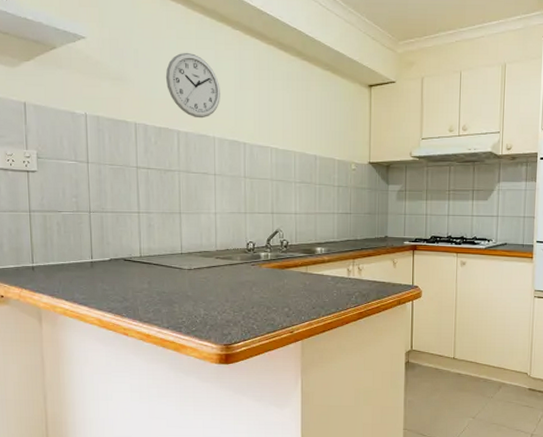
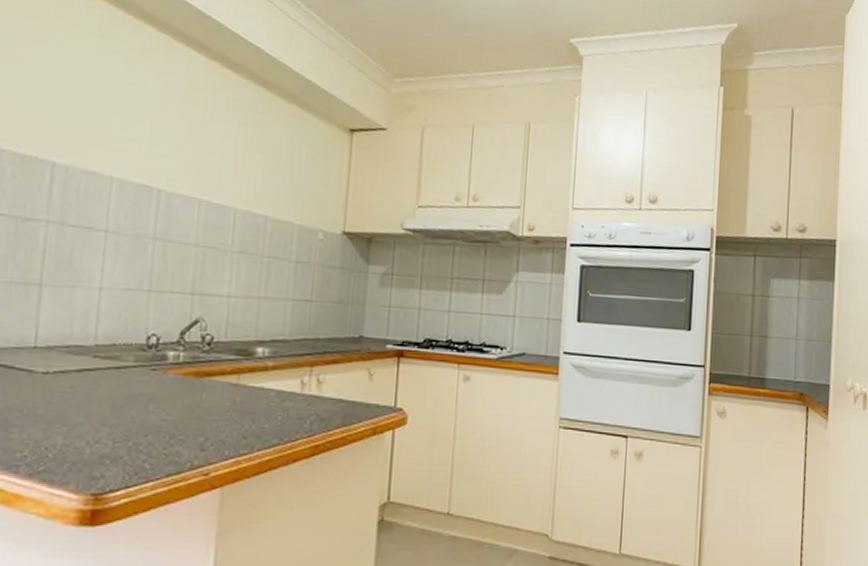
wall clock: present [165,52,220,119] -> none [42,53,130,149]

